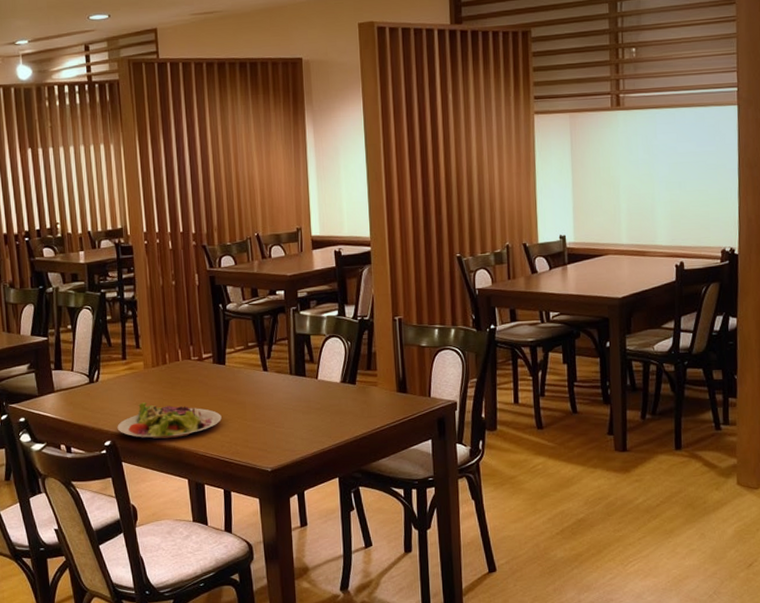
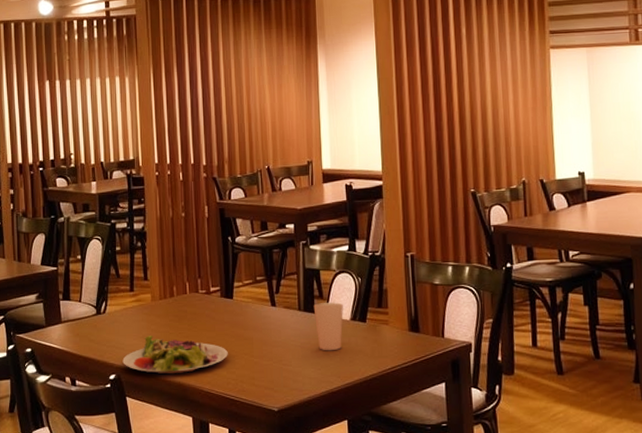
cup: none [304,366,334,413] -> present [313,302,343,351]

